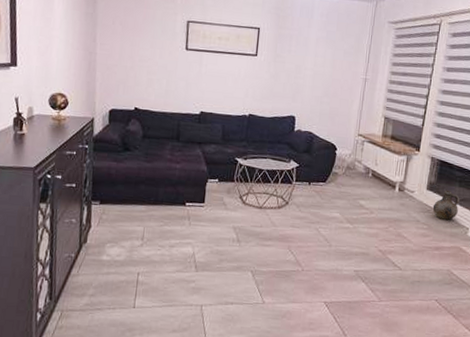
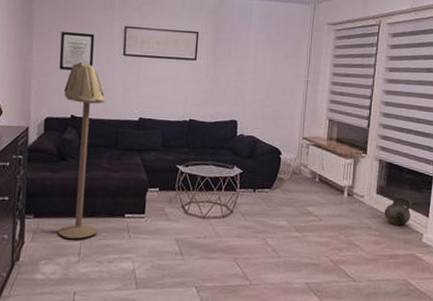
floor lamp: none [122,55,168,225] -> present [57,62,106,239]
wall art: none [123,24,158,64] -> present [59,31,95,71]

